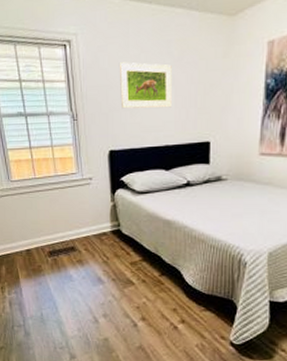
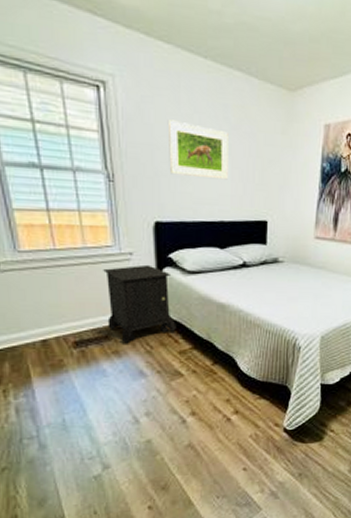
nightstand: none [70,187,128,255] -> present [103,264,176,344]

